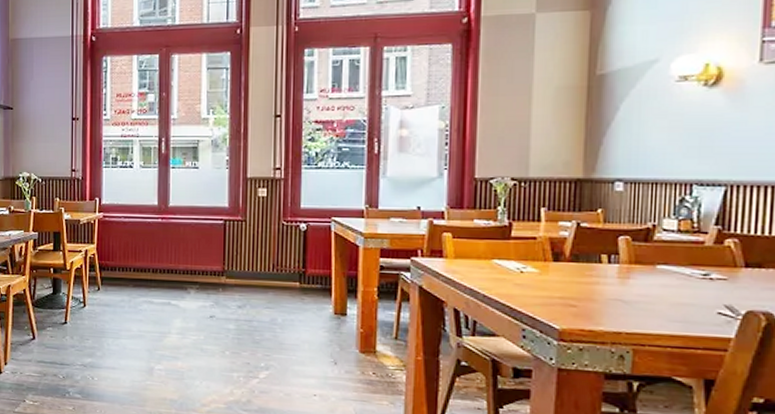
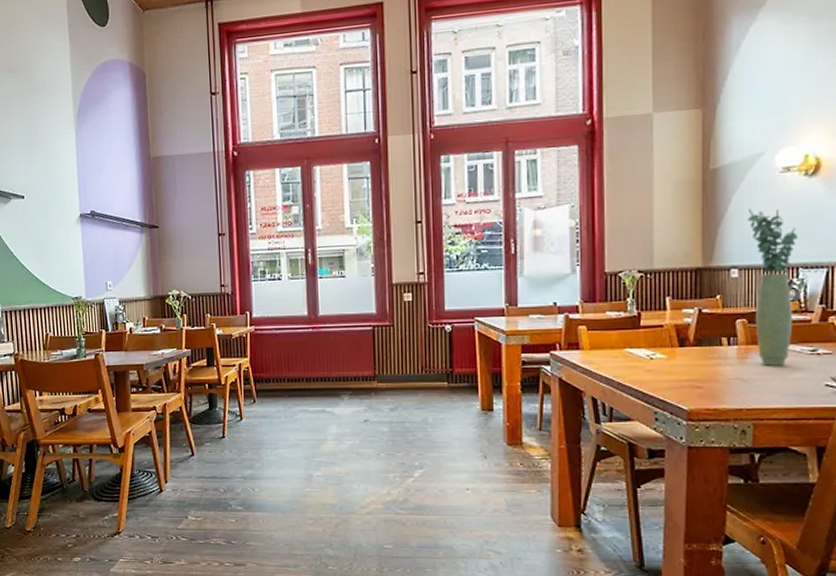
vase: none [637,118,694,289] -> present [748,208,799,366]

